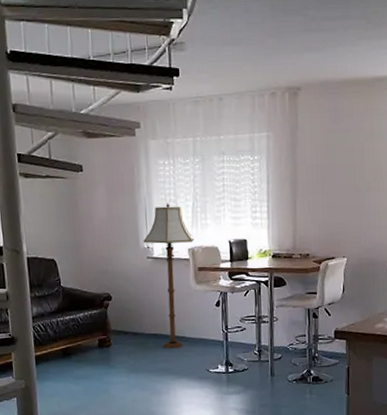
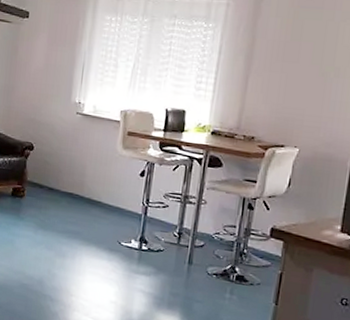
floor lamp: present [143,202,195,349] -> none [76,60,130,213]

